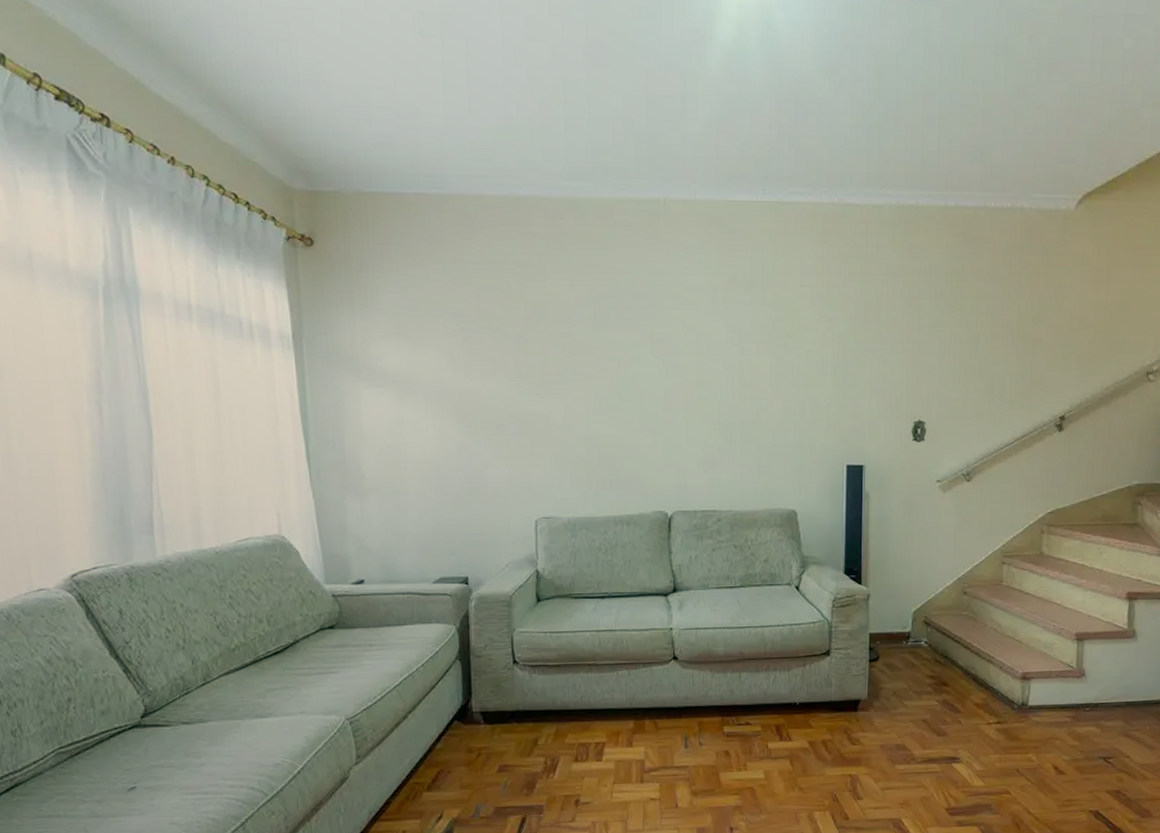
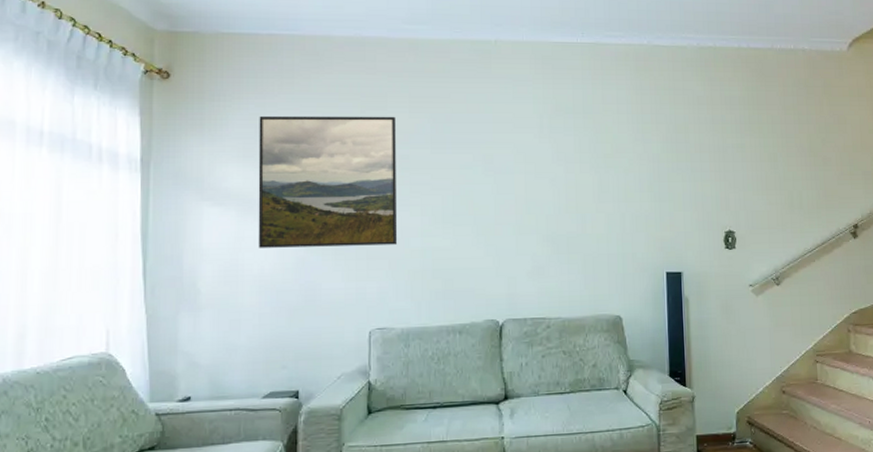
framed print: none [410,288,562,432] -> present [258,115,398,248]

